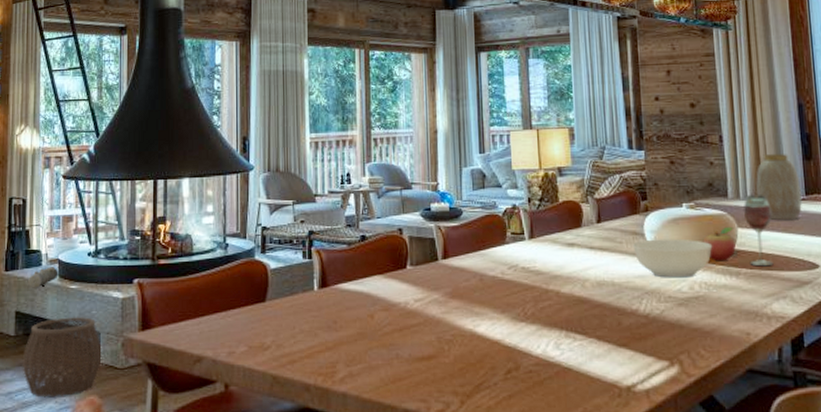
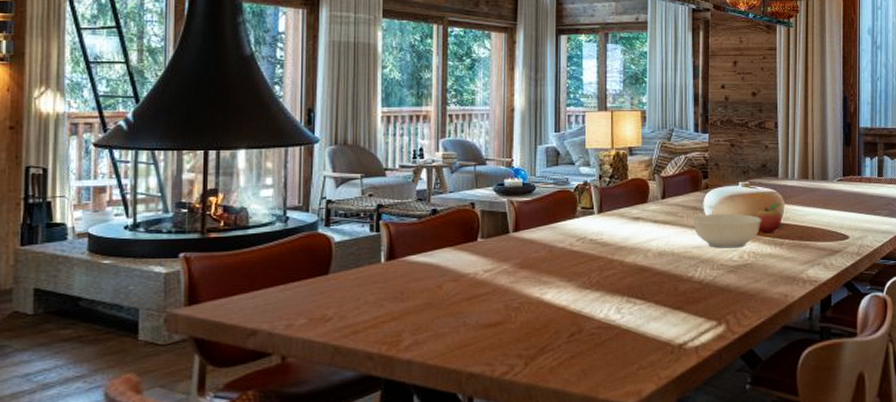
woven basket: present [22,317,102,398] -> none [42,293,141,378]
decorative log: present [28,267,58,288] -> none [50,241,88,264]
wineglass: present [743,195,774,267] -> none [790,175,814,238]
vase: present [756,154,802,221] -> none [803,140,839,199]

